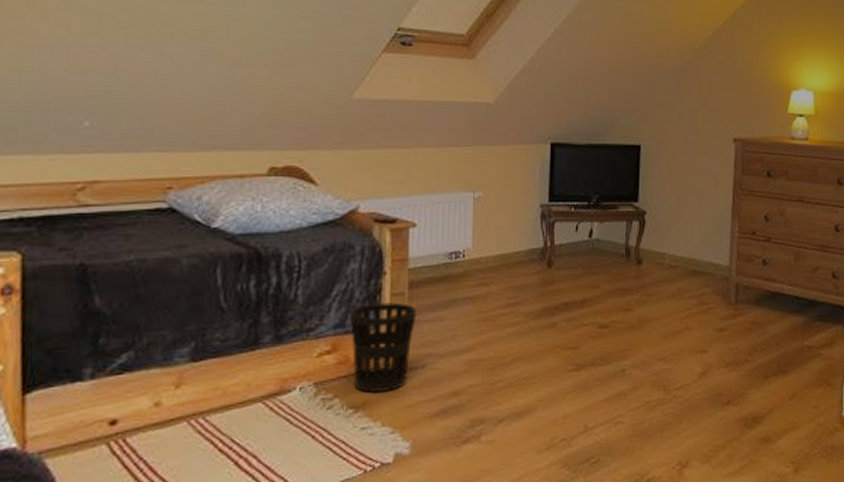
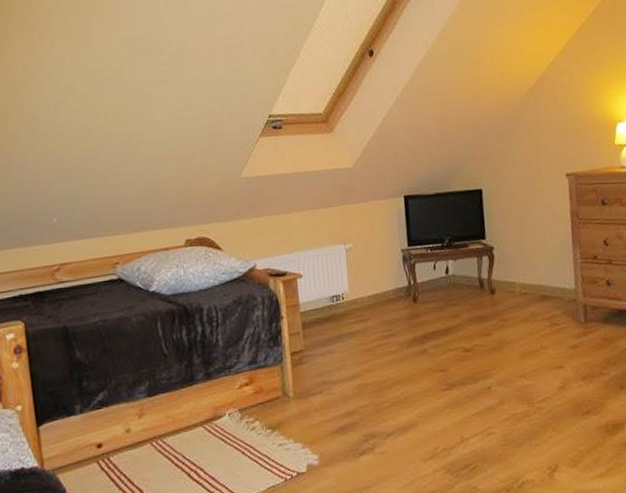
wastebasket: present [350,302,417,393] -> none [259,341,312,416]

